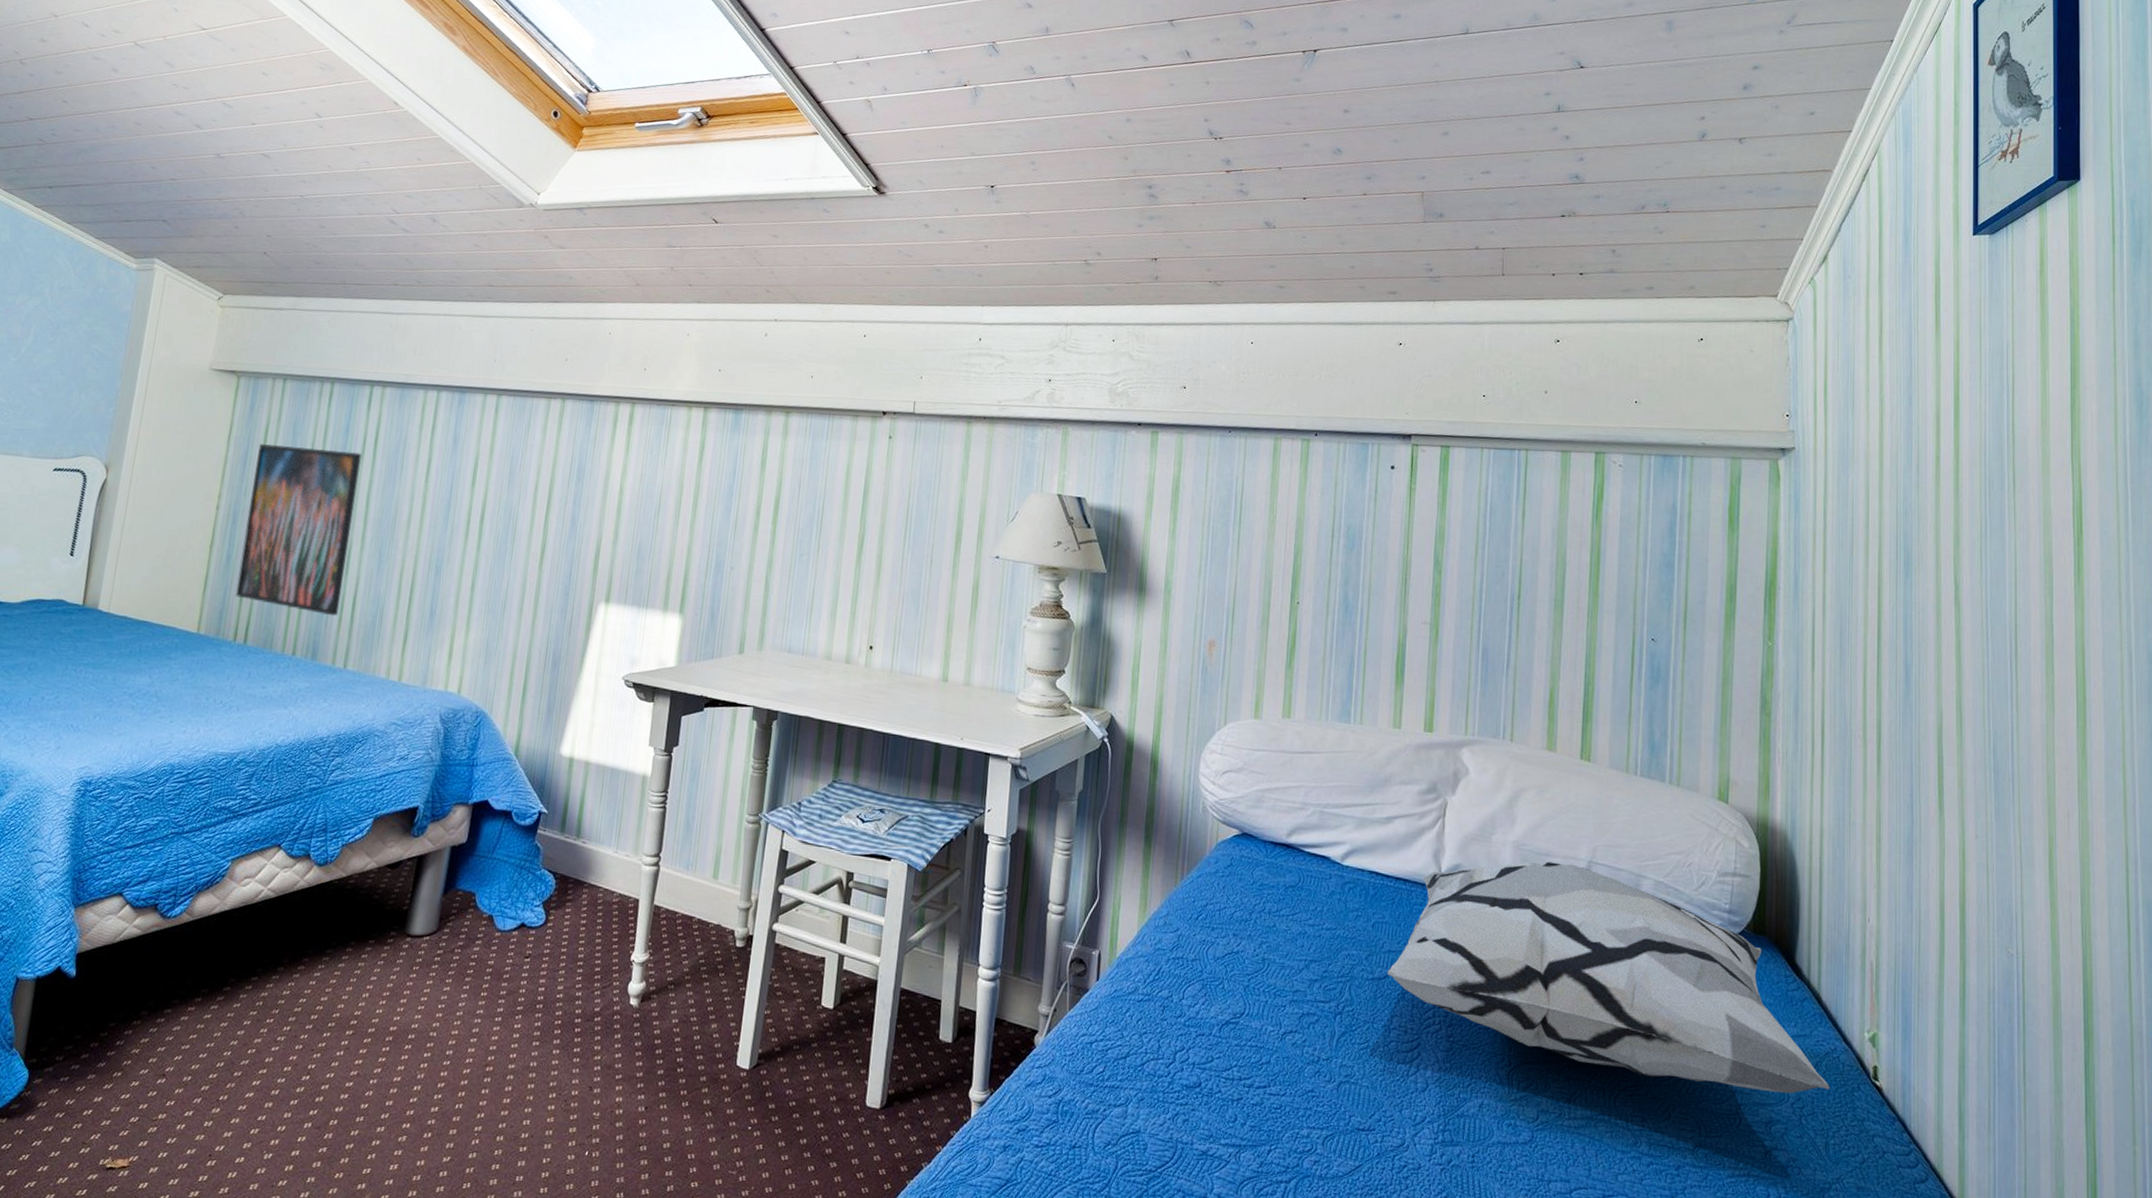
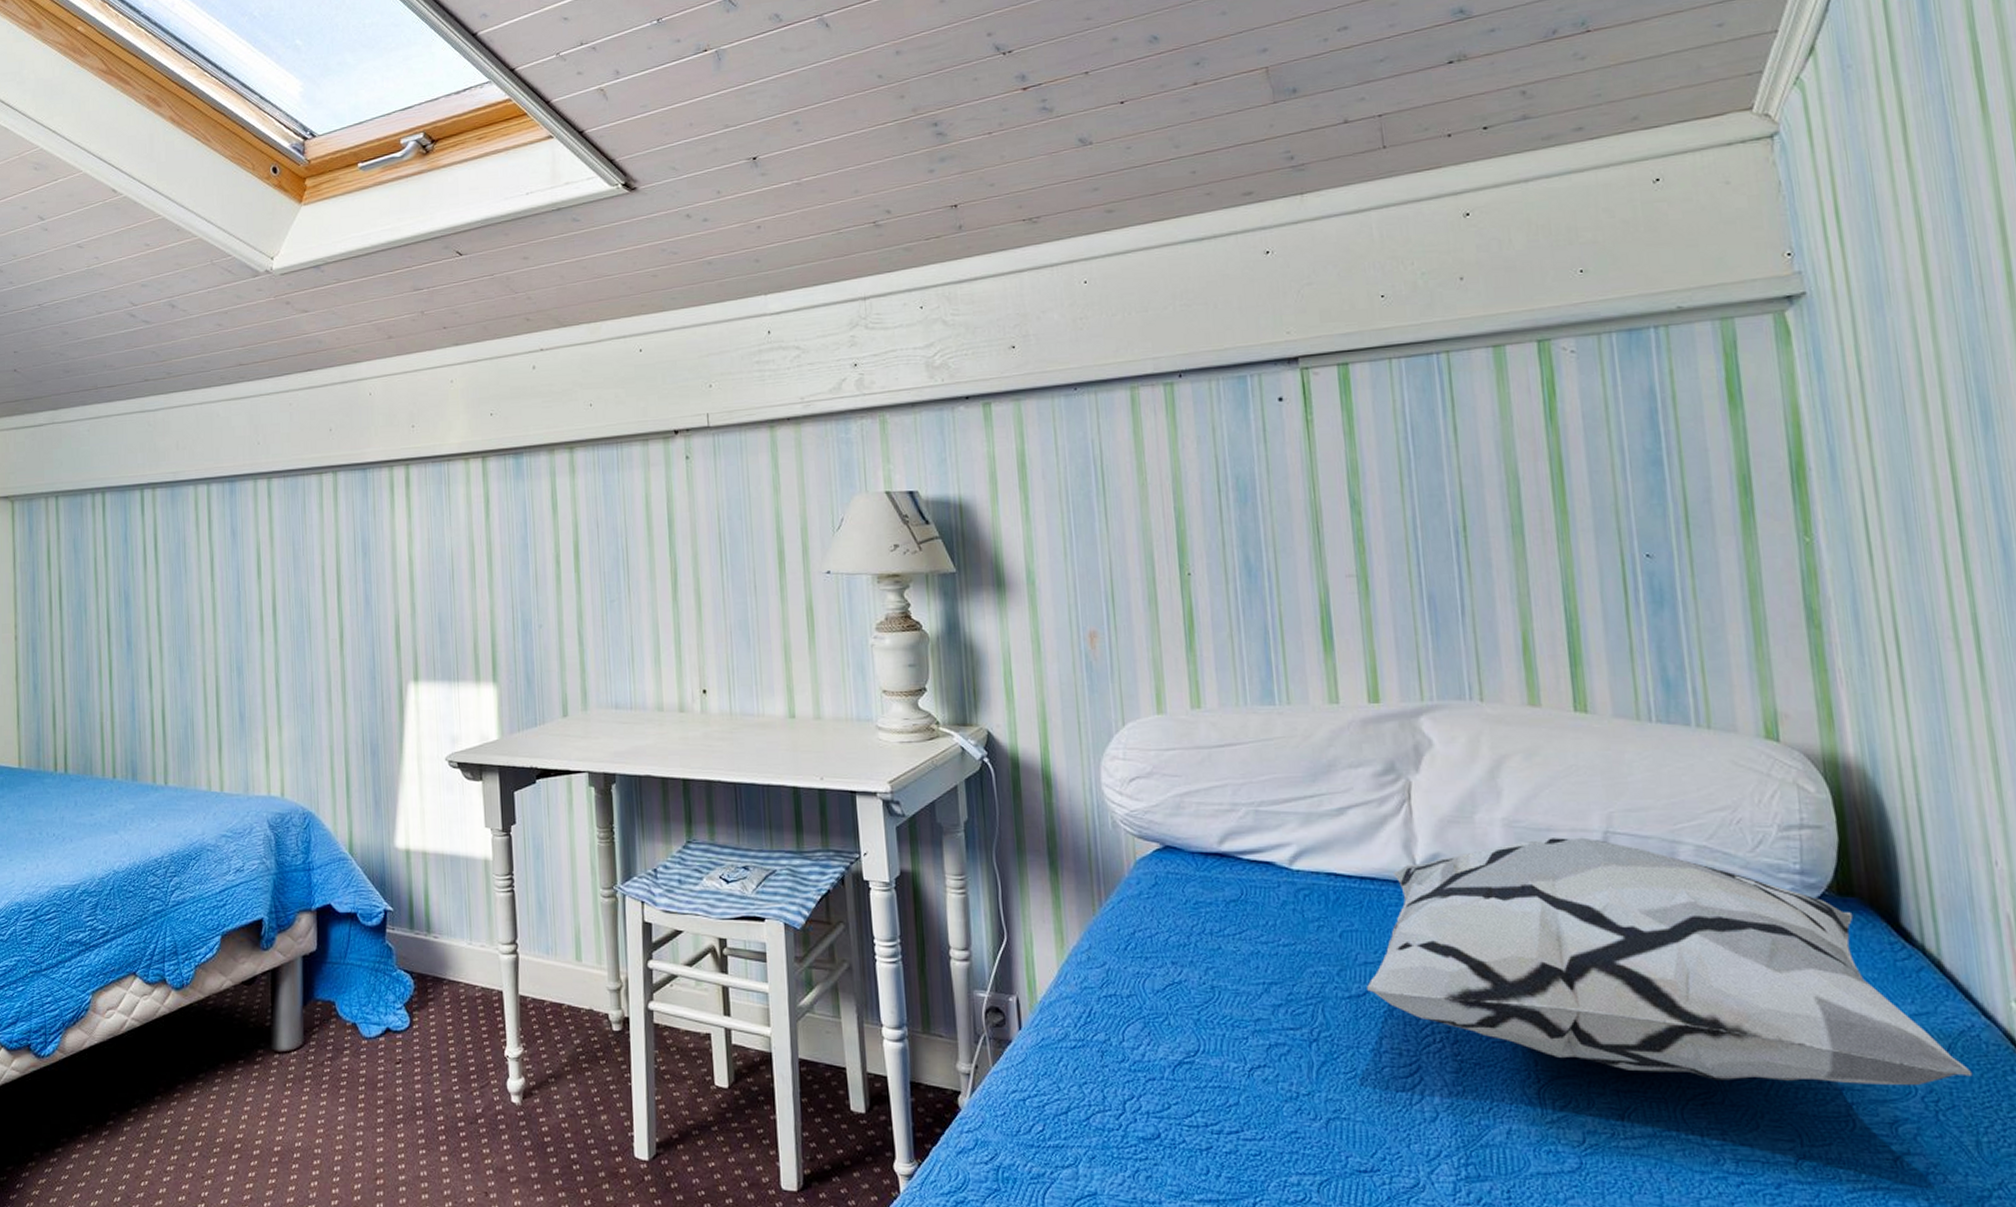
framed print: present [235,444,362,616] -> none [44,560,150,733]

